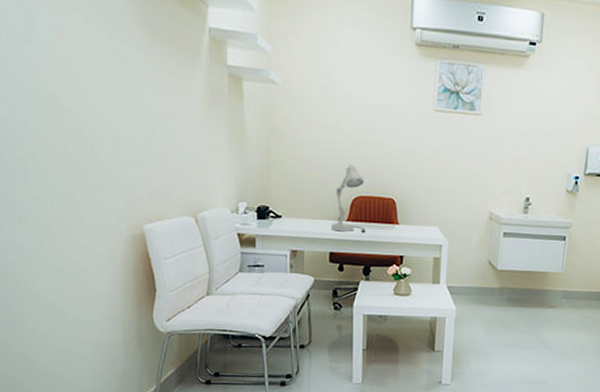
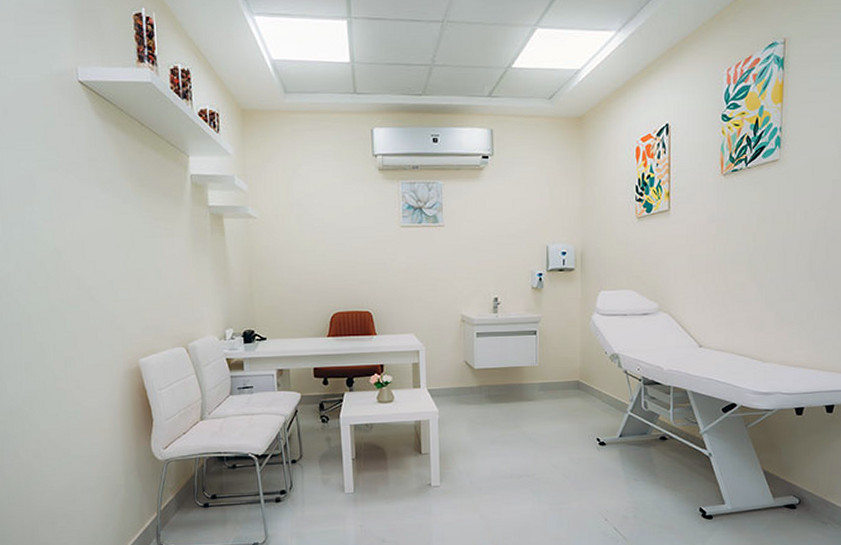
desk lamp: present [330,165,366,234] -> none [313,284,346,348]

